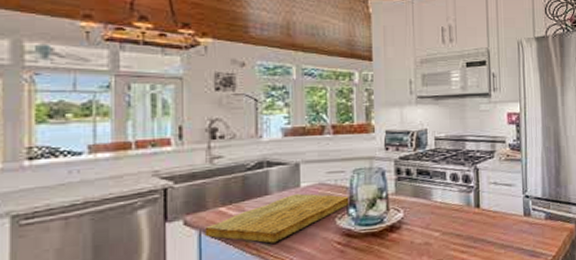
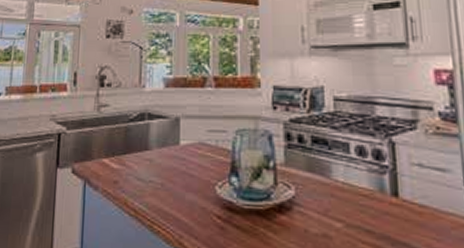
cutting board: present [204,193,349,243] -> none [89,152,231,206]

